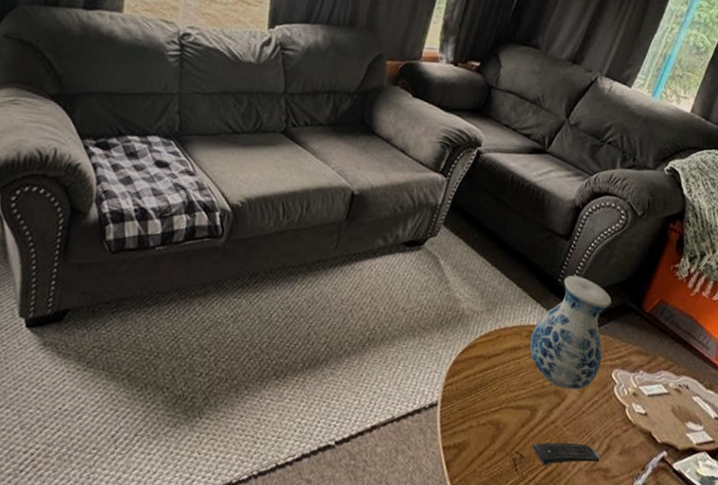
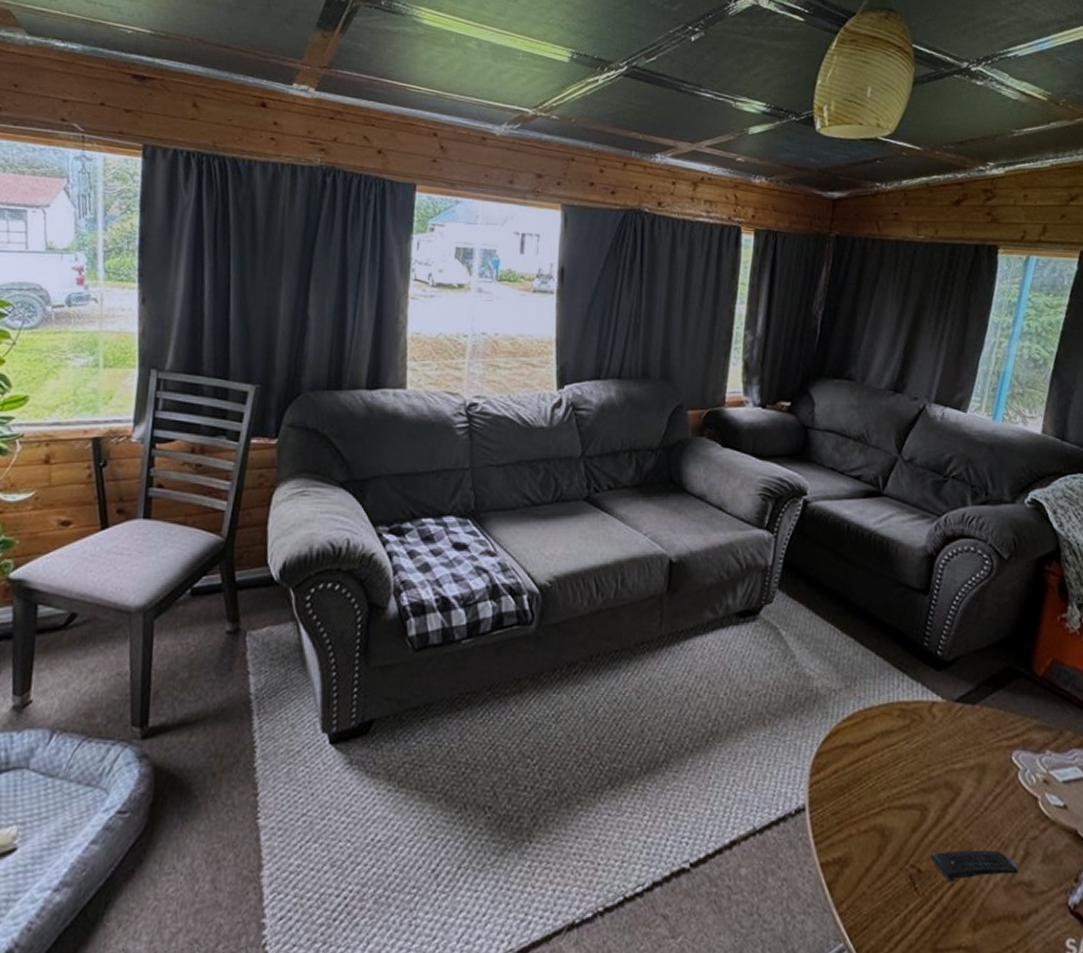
vase: present [529,275,611,390] -> none [903,637,996,780]

